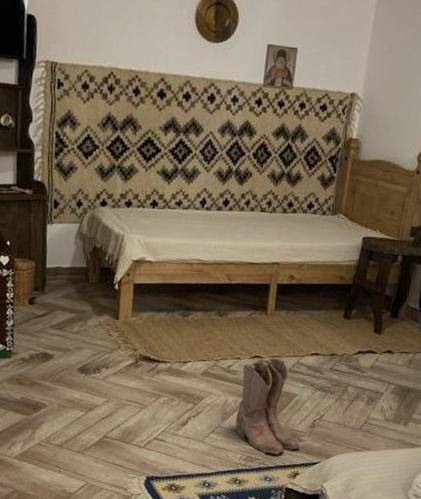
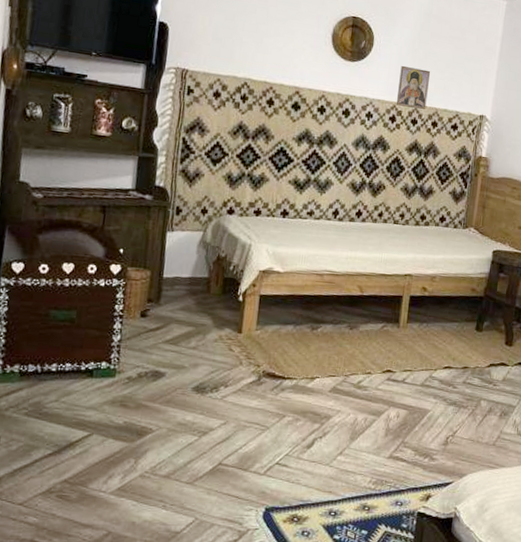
boots: present [235,358,300,455] -> none [365,372,433,476]

